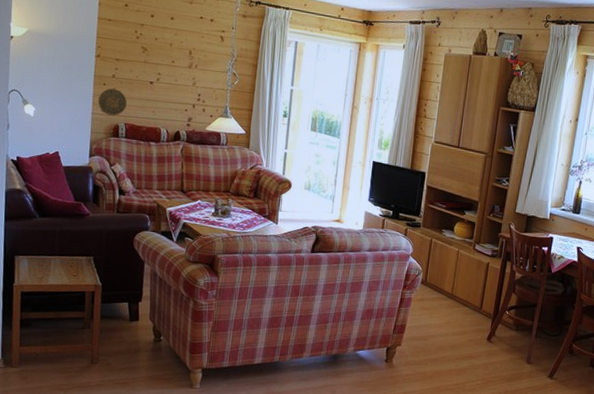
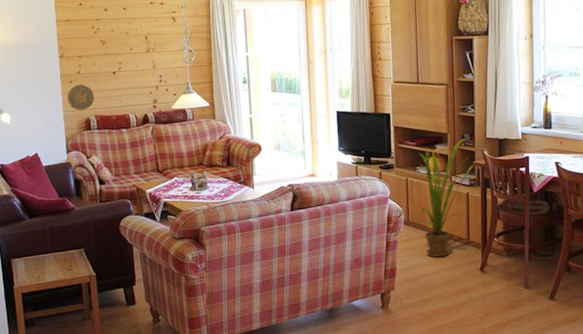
house plant: none [438,209,499,322] -> present [416,138,474,258]

